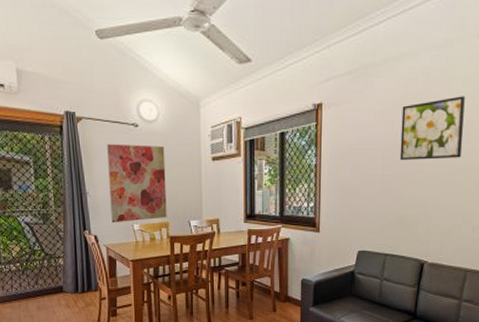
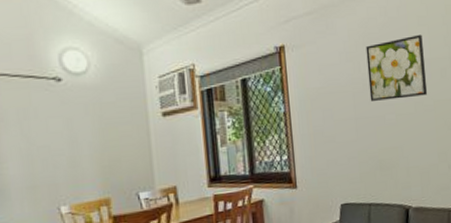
wall art: present [107,144,167,223] -> none [17,102,107,209]

